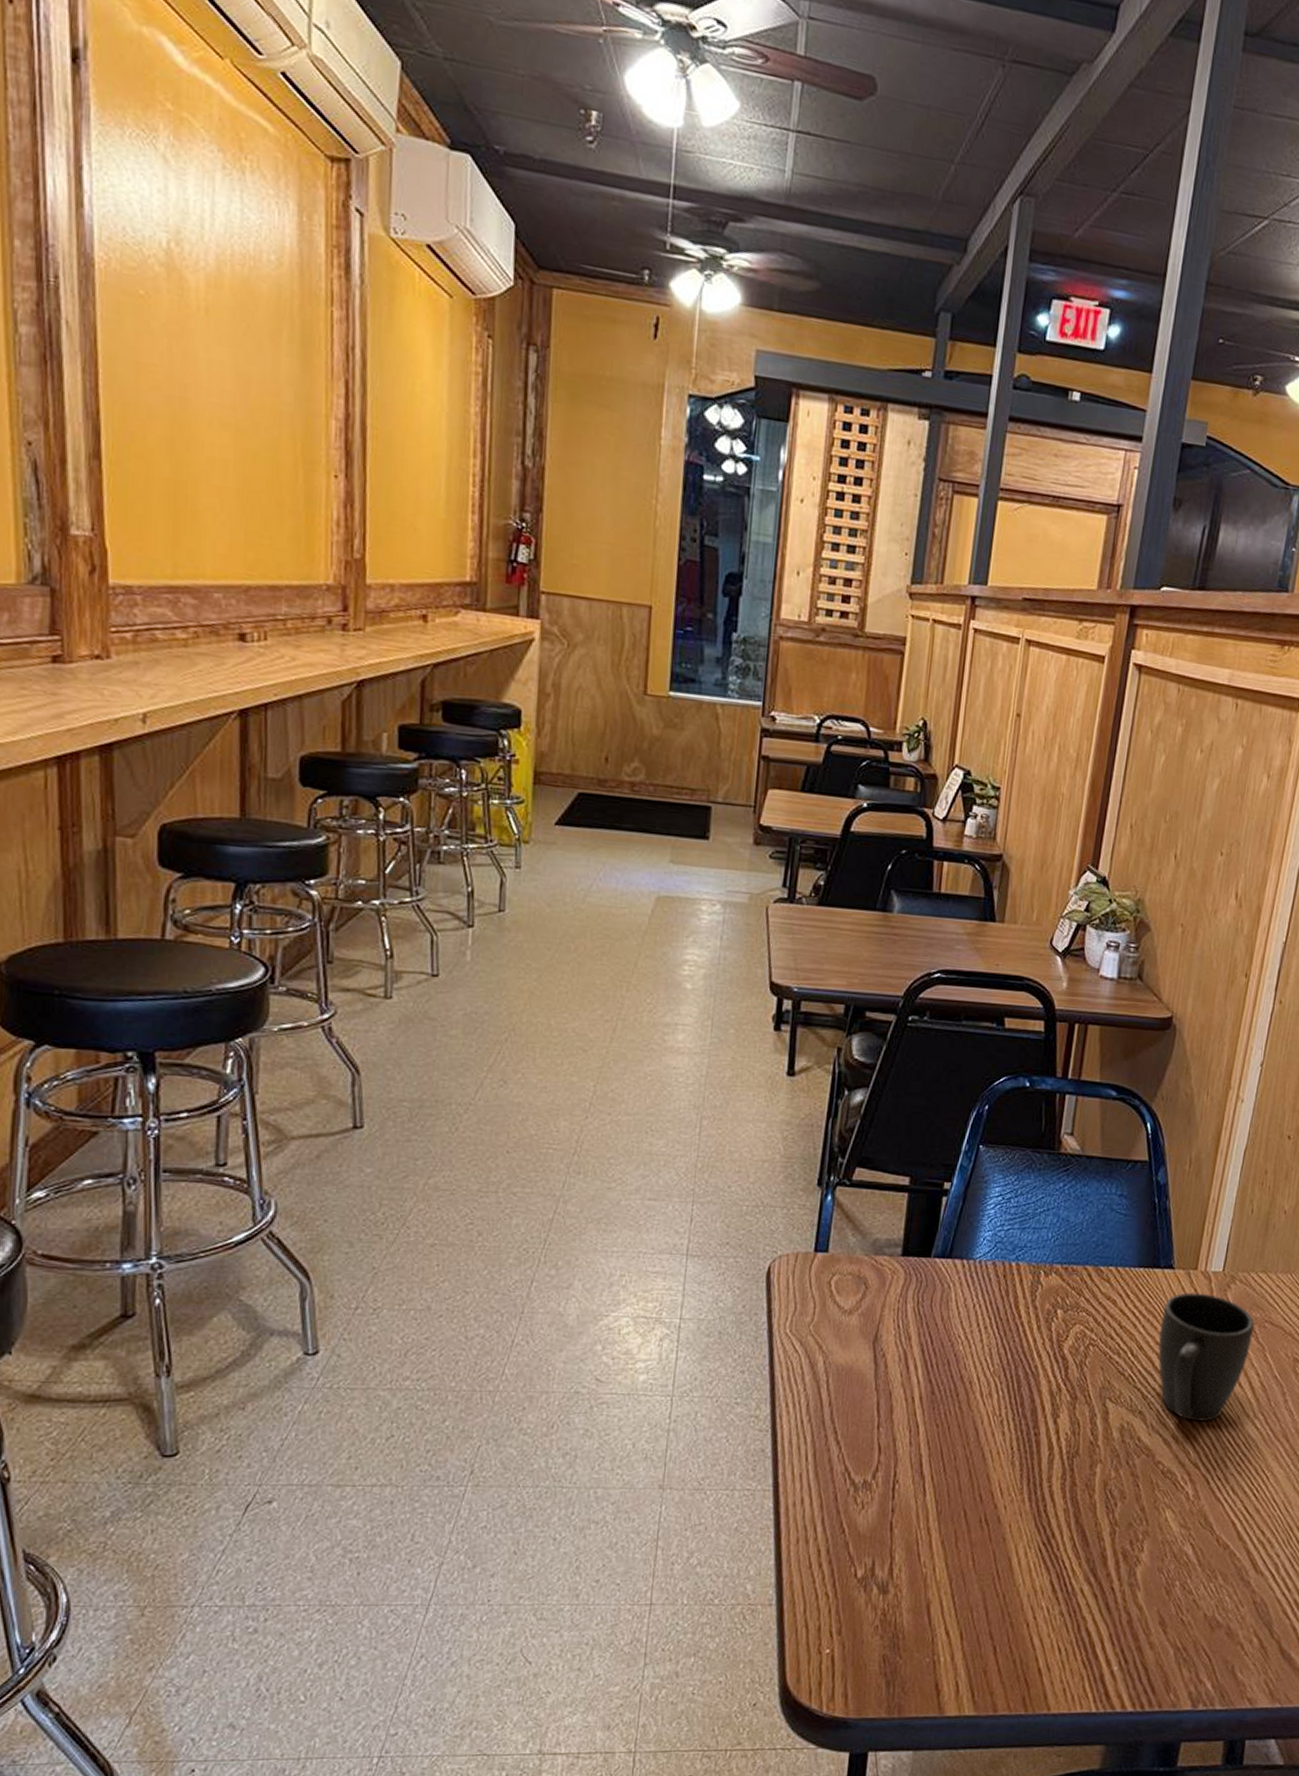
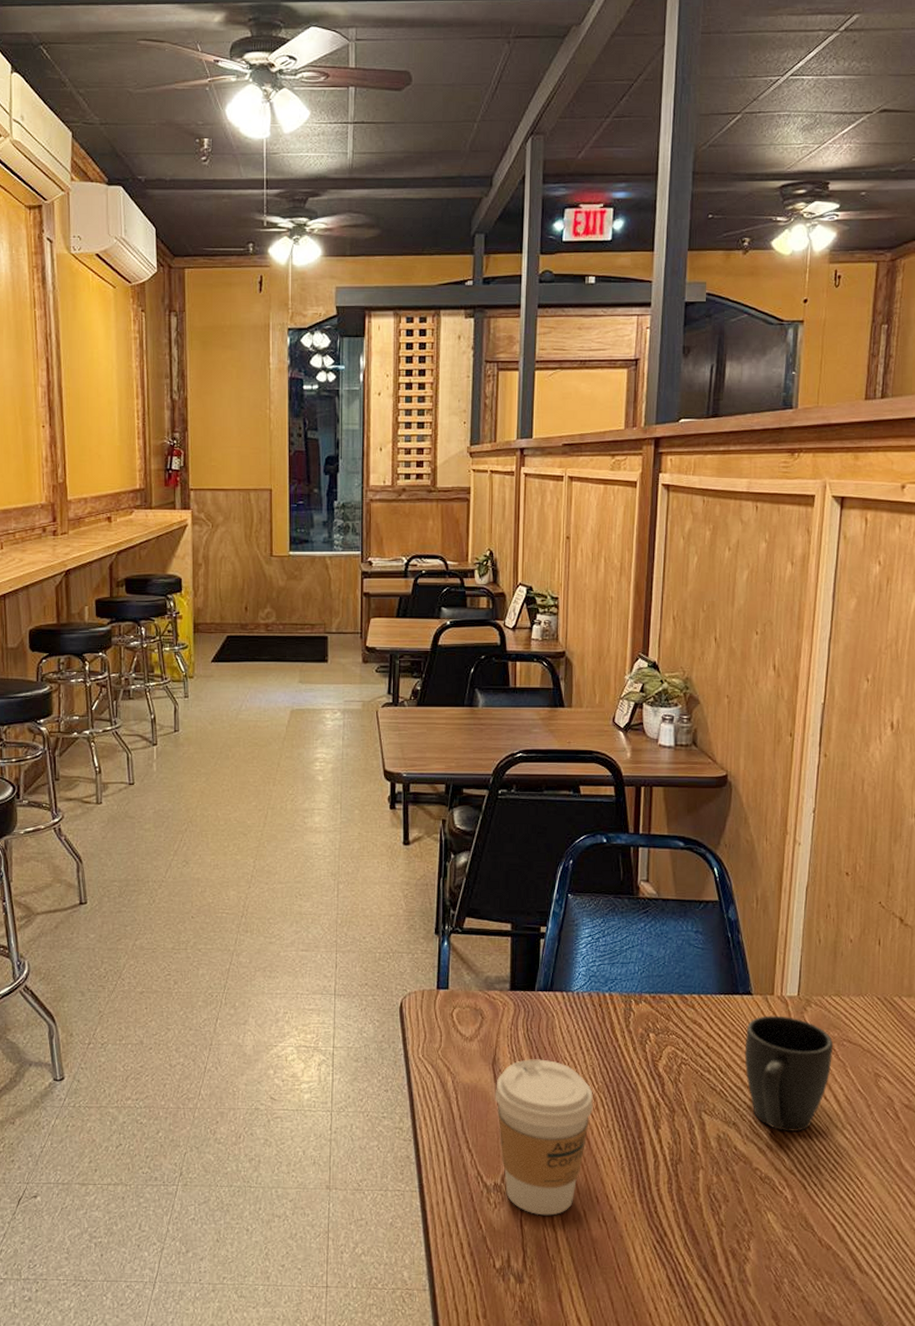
coffee cup: none [873,1337,987,1517] -> present [495,1059,593,1216]

